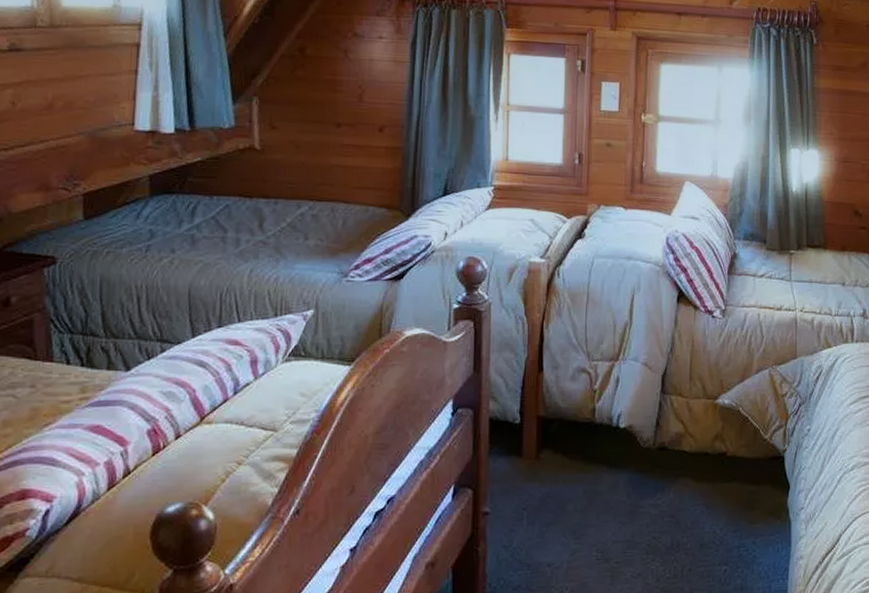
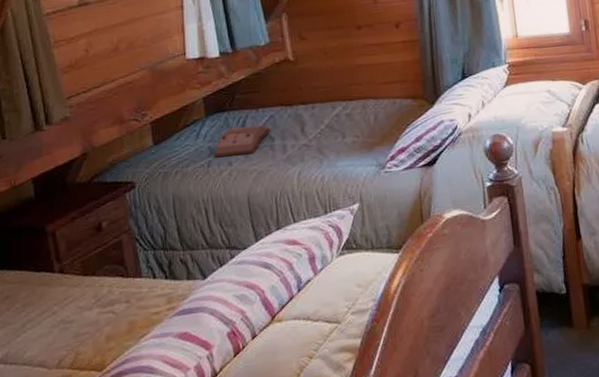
hardback book: none [154,213,225,244] -> present [213,125,271,158]

